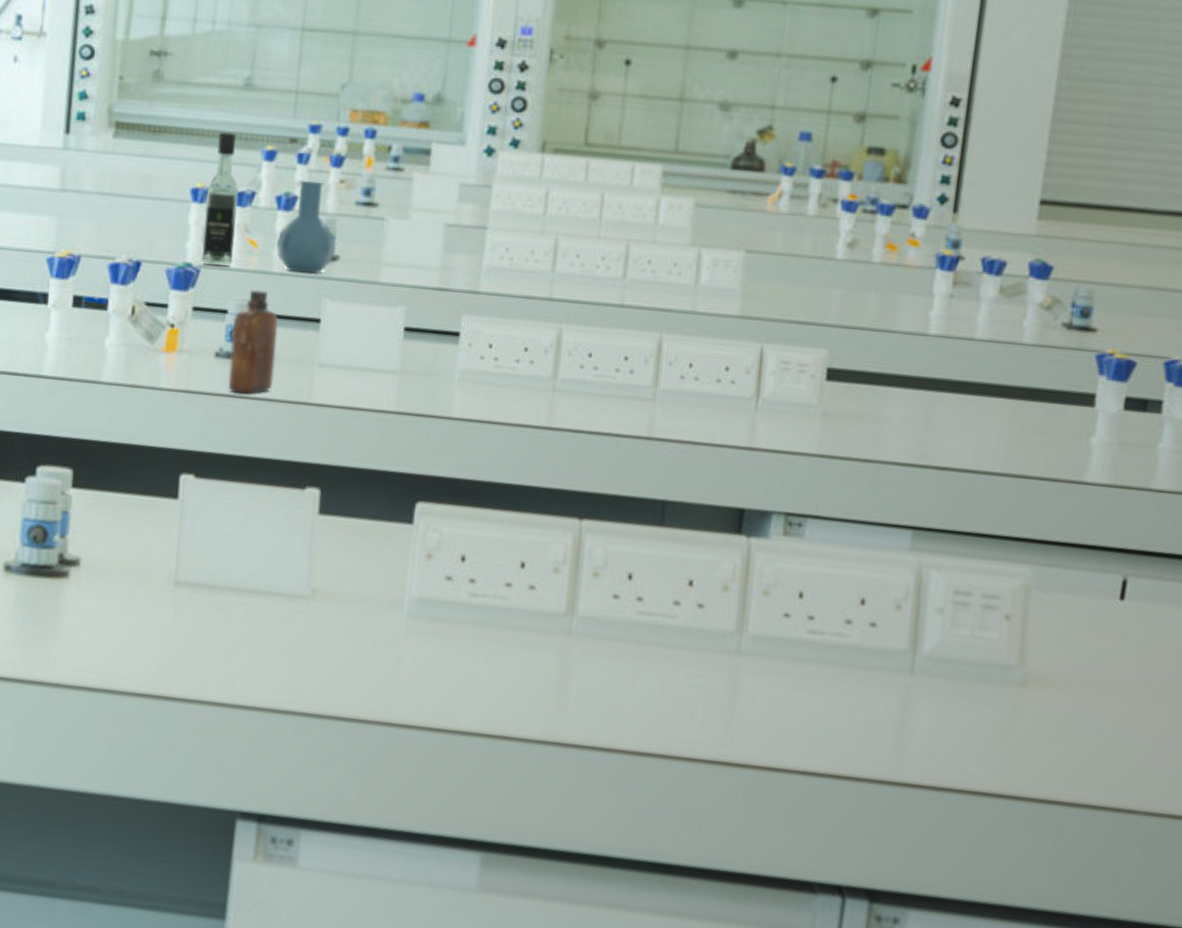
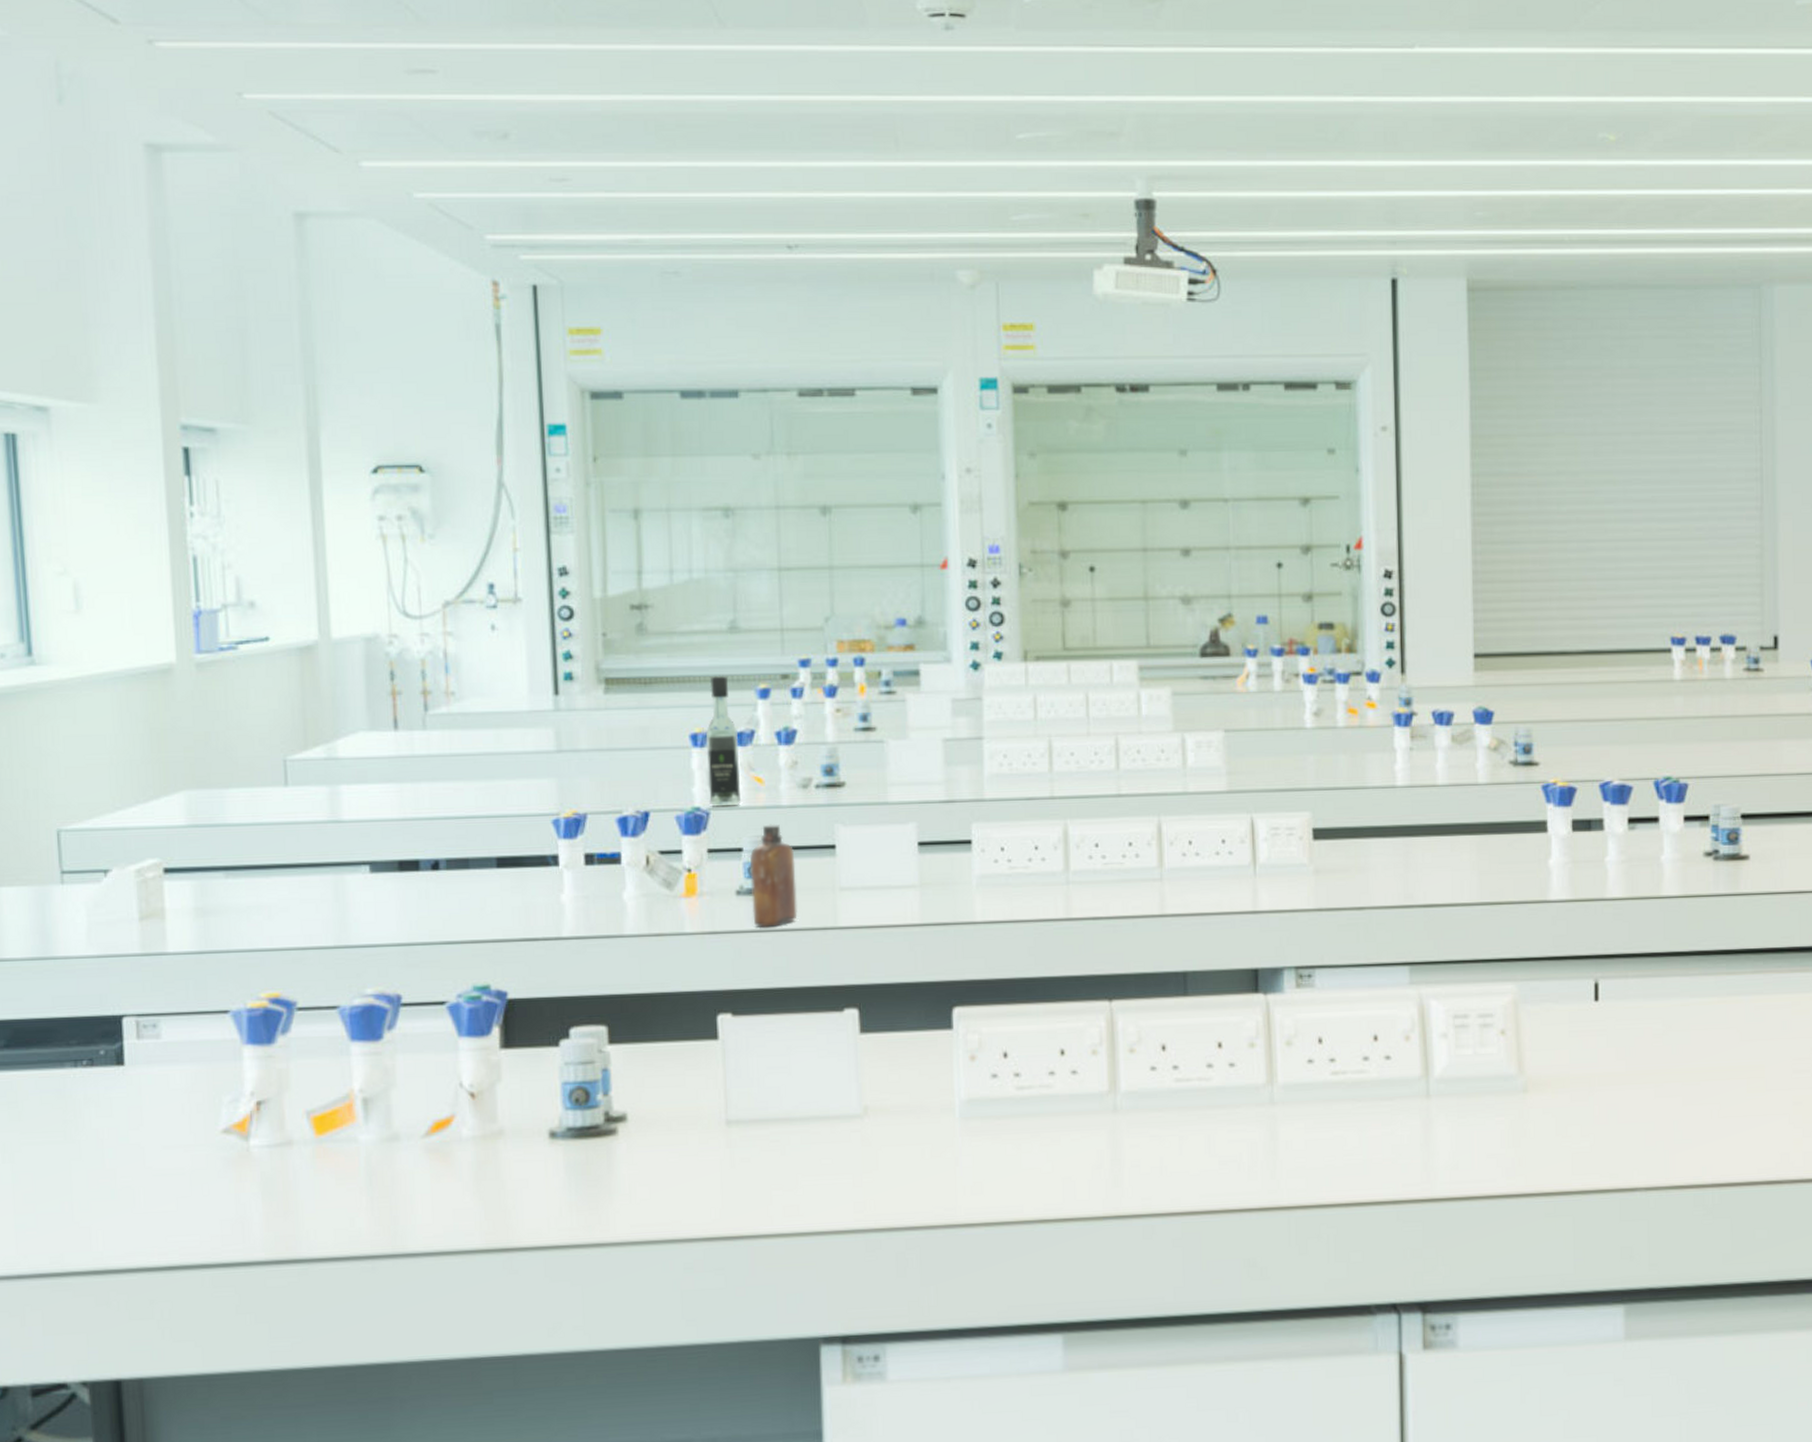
flask: present [276,180,336,273] -> none [782,713,840,803]

